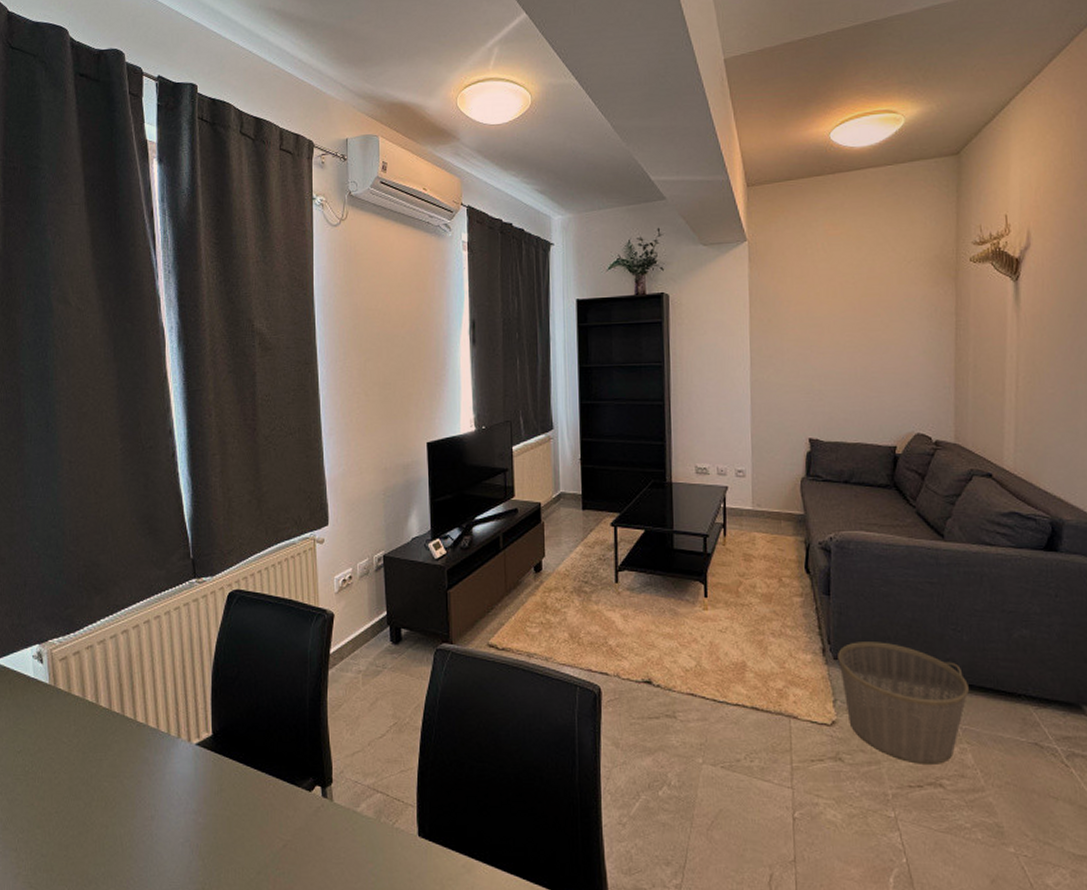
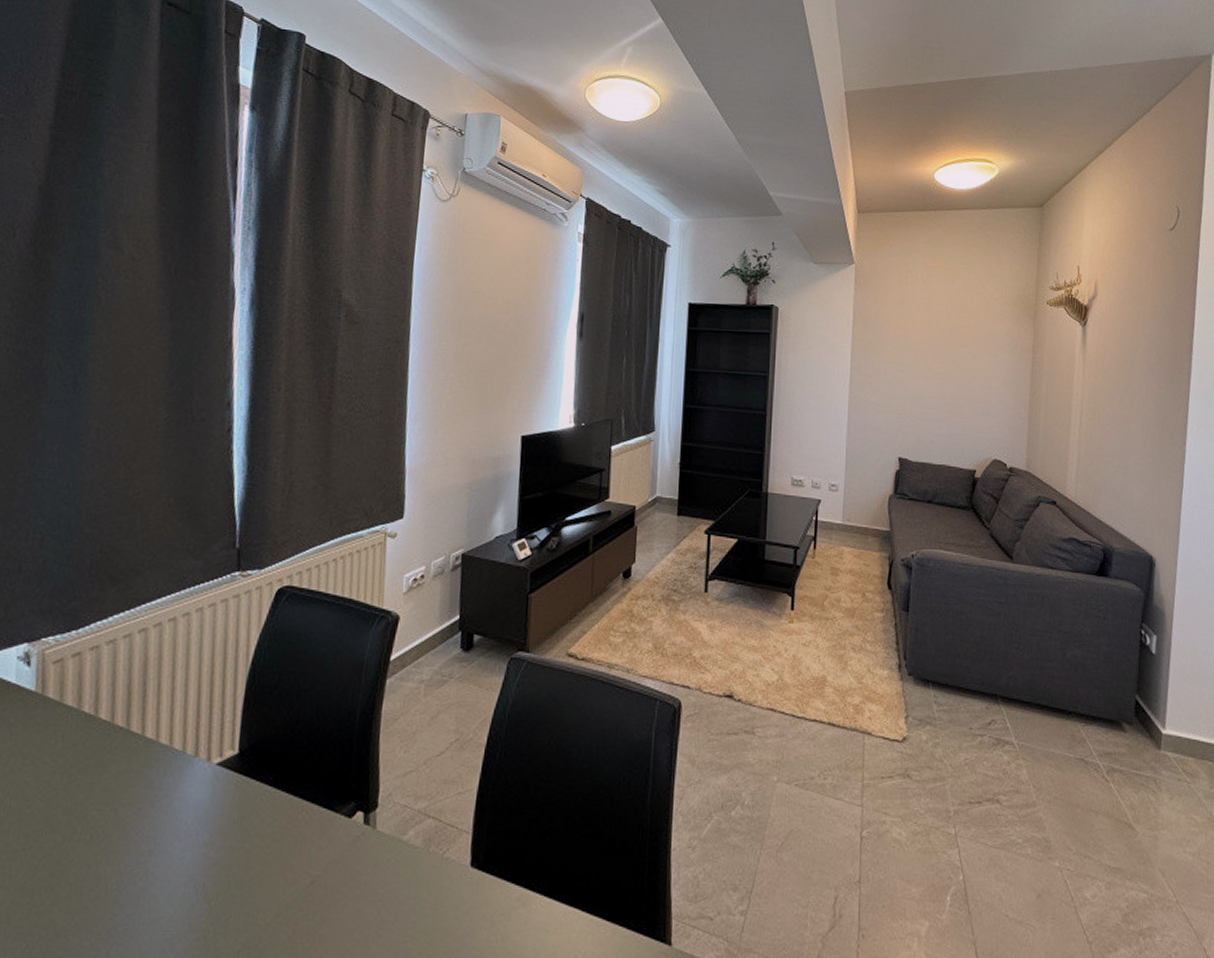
basket: present [838,642,969,764] -> none [912,658,1027,780]

